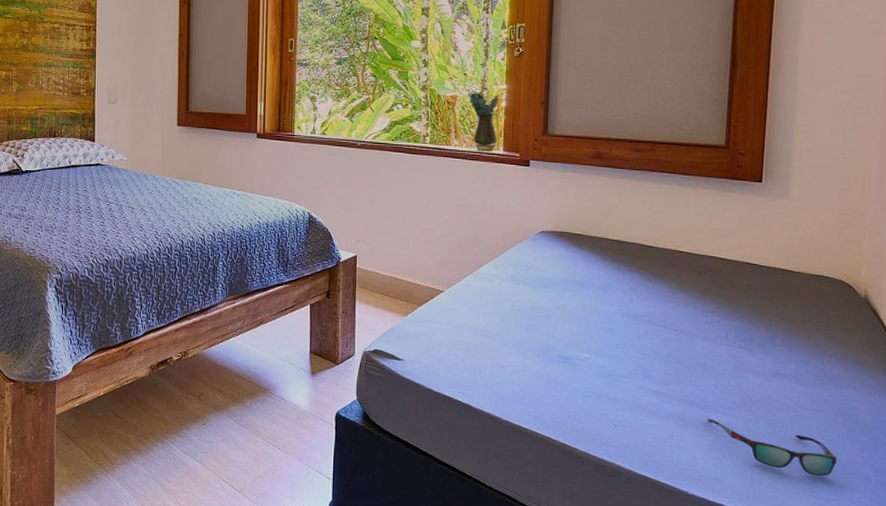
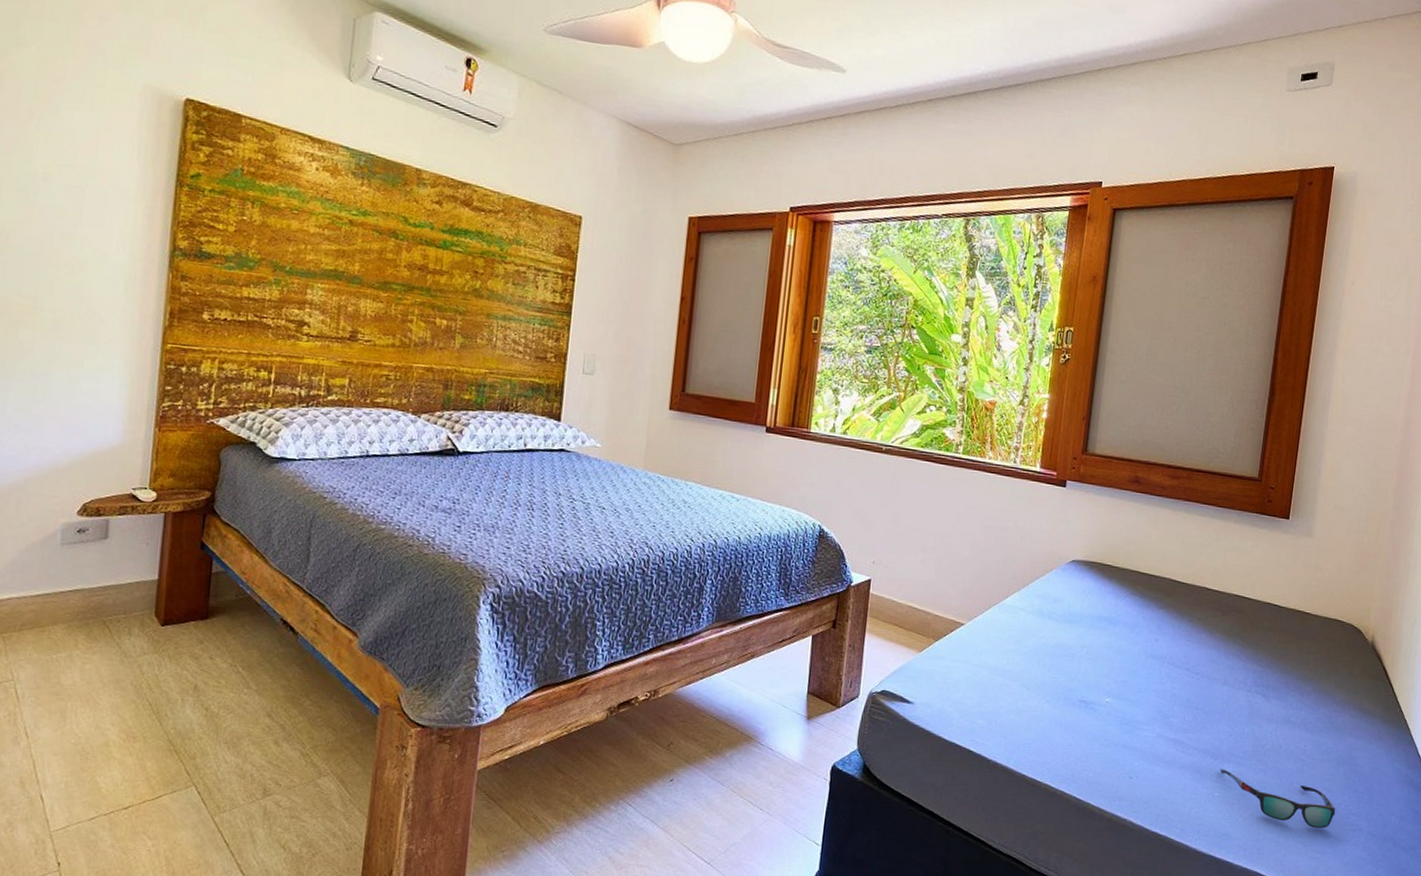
vase: present [468,89,498,152] -> none [1007,395,1040,469]

